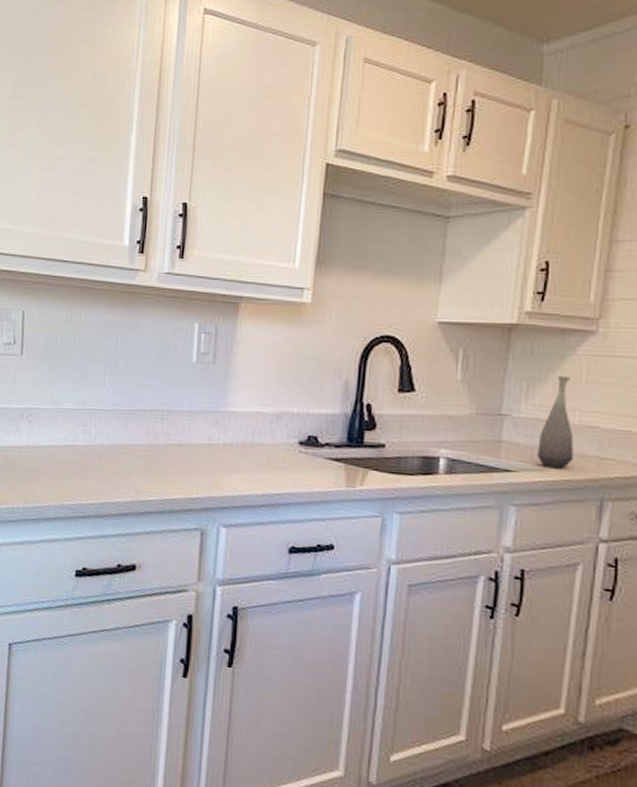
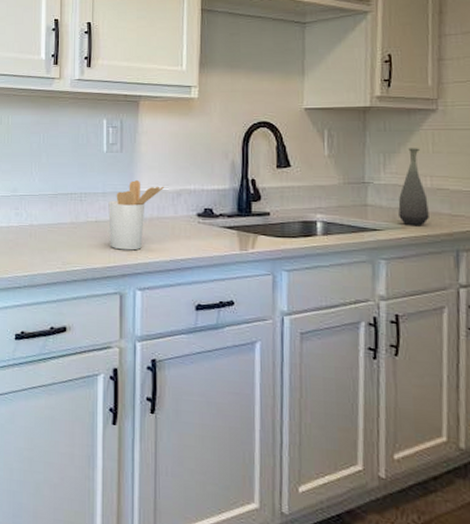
utensil holder: none [192,398,263,481] -> present [108,180,165,251]

